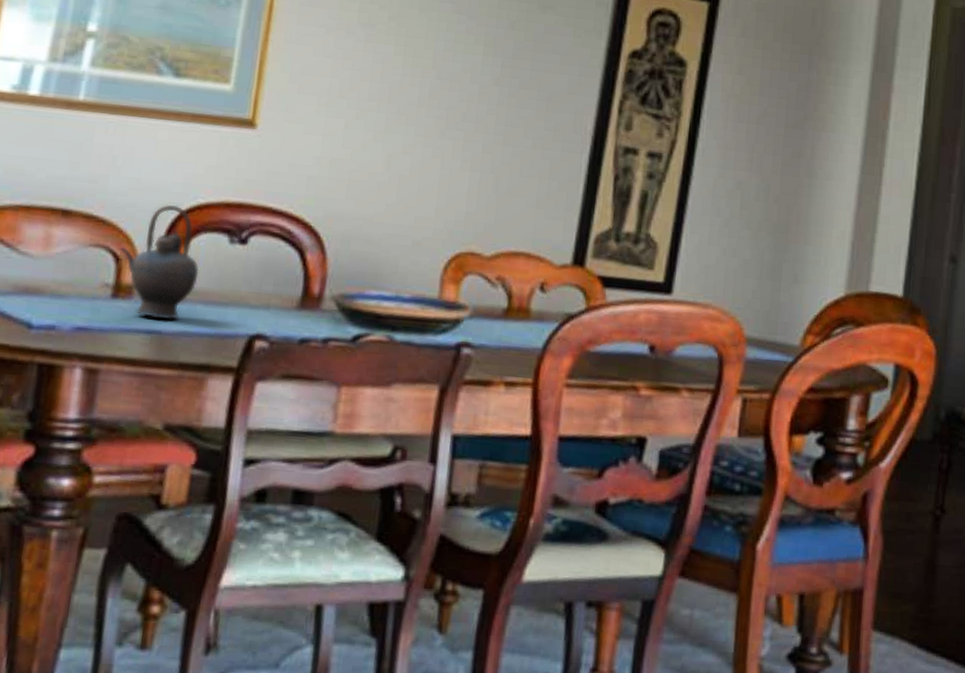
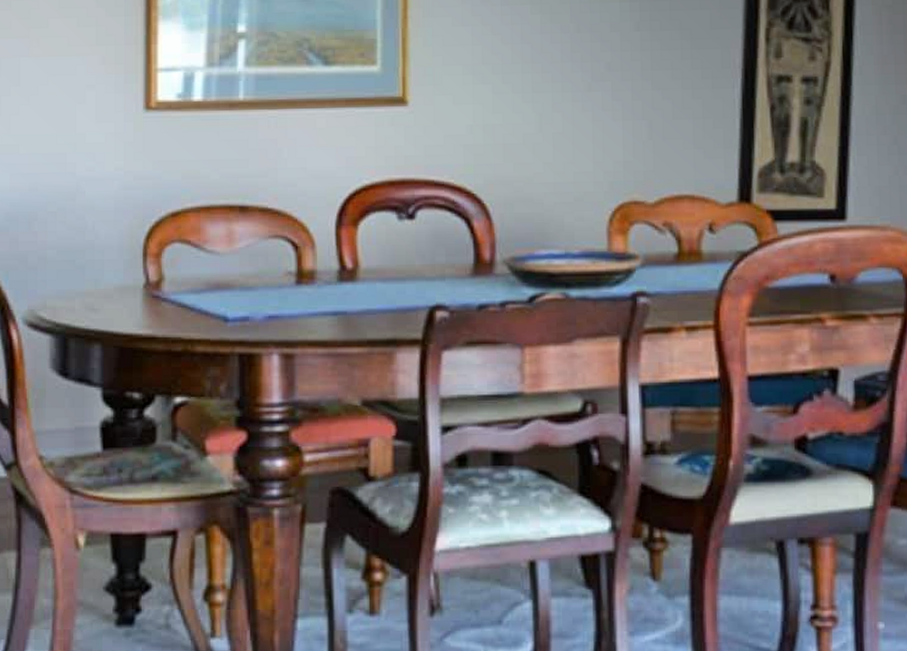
teapot: present [120,204,199,320] -> none [297,189,374,300]

